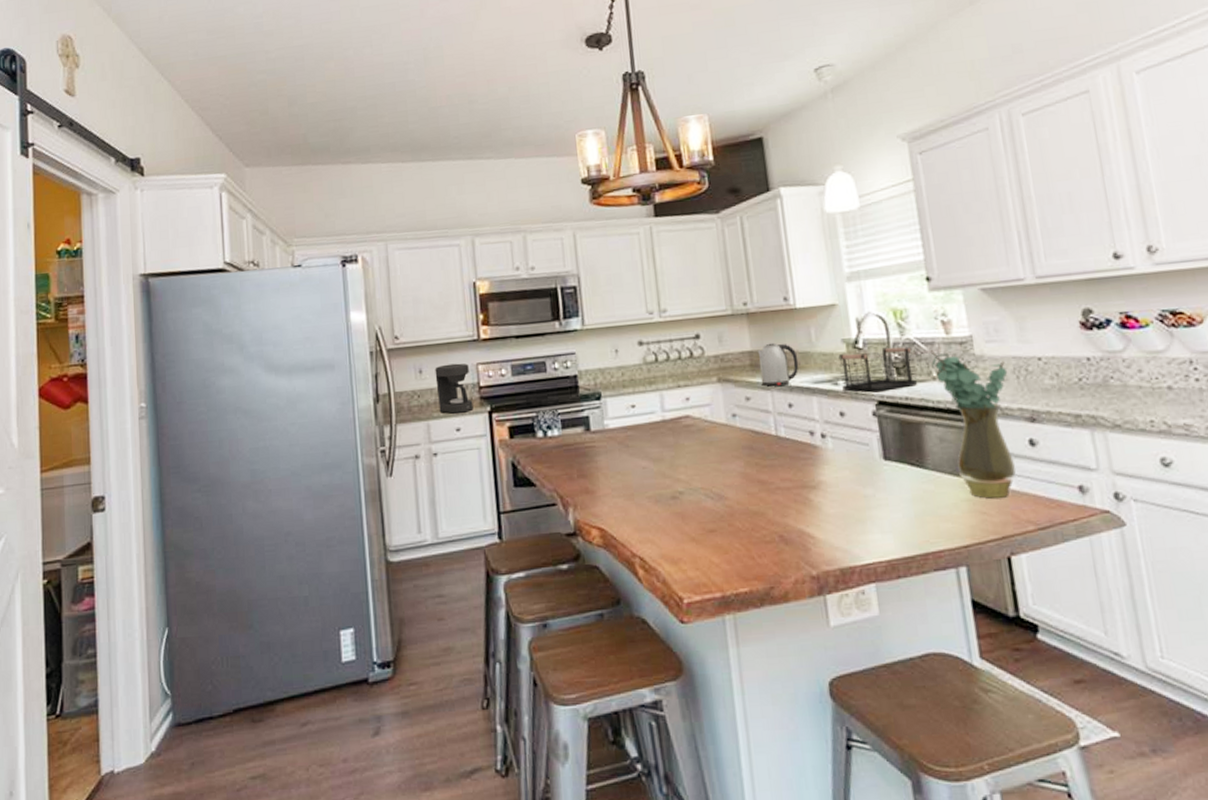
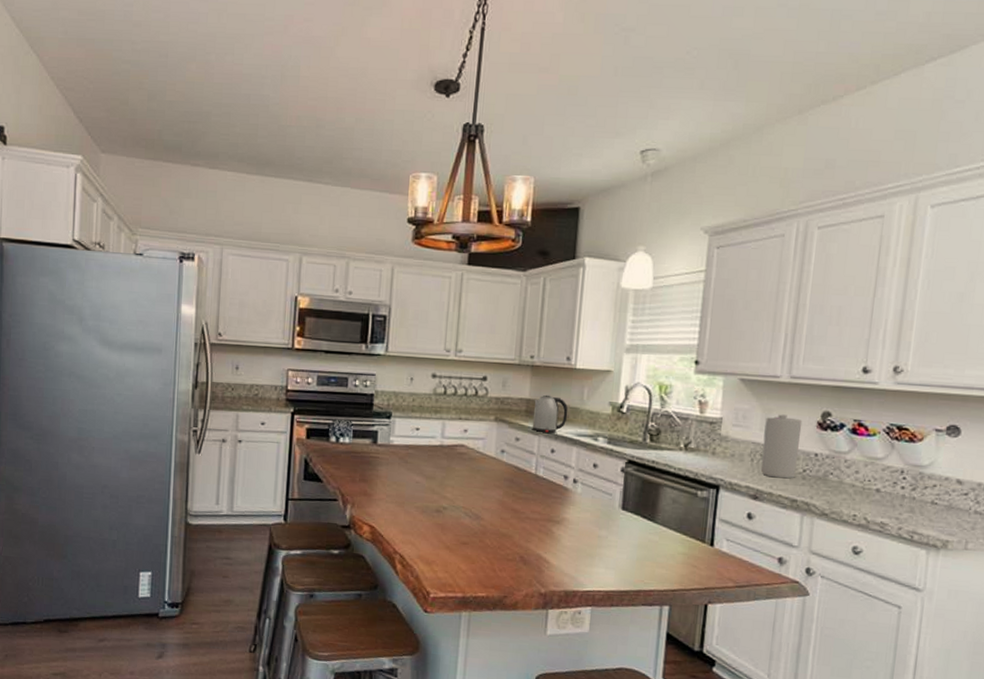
coffee maker: present [435,363,473,415] -> none [249,365,280,411]
dish rack: present [838,346,918,393] -> none [600,415,668,453]
vase: present [930,350,1016,499] -> none [681,424,745,557]
paper towel holder: none [1021,320,1072,394] -> present [760,414,803,479]

